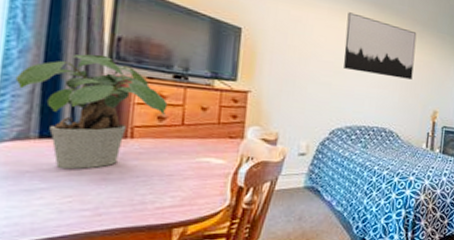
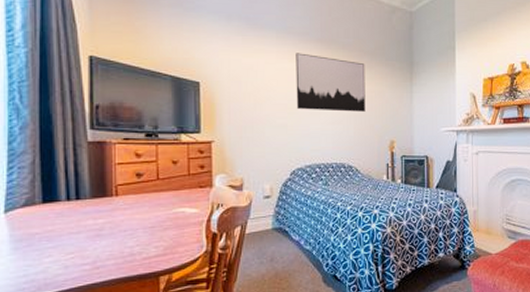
potted plant: present [15,54,168,170] -> none [19,123,143,229]

